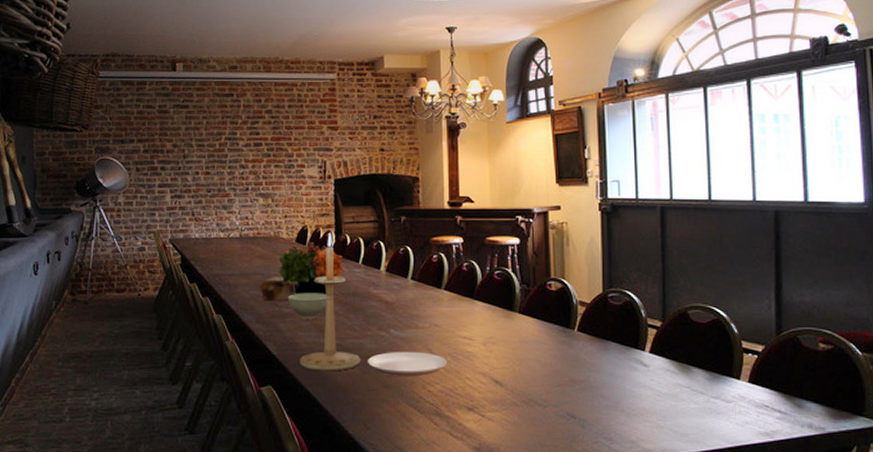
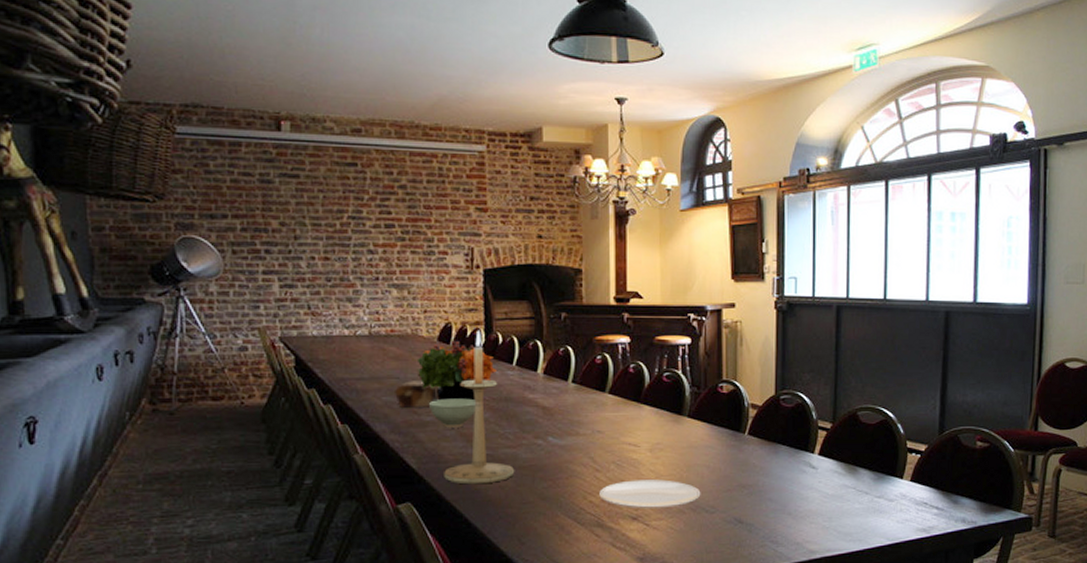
plate: present [368,351,448,376] -> none [523,460,611,487]
plate: none [437,372,533,401] -> present [599,479,701,509]

